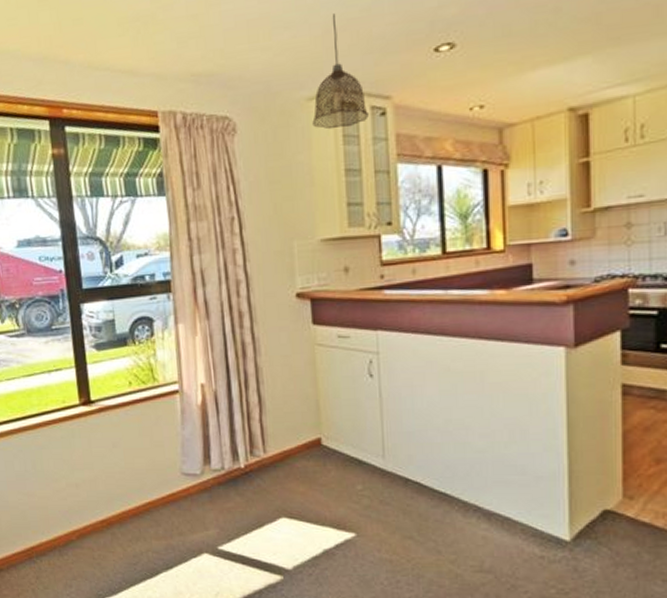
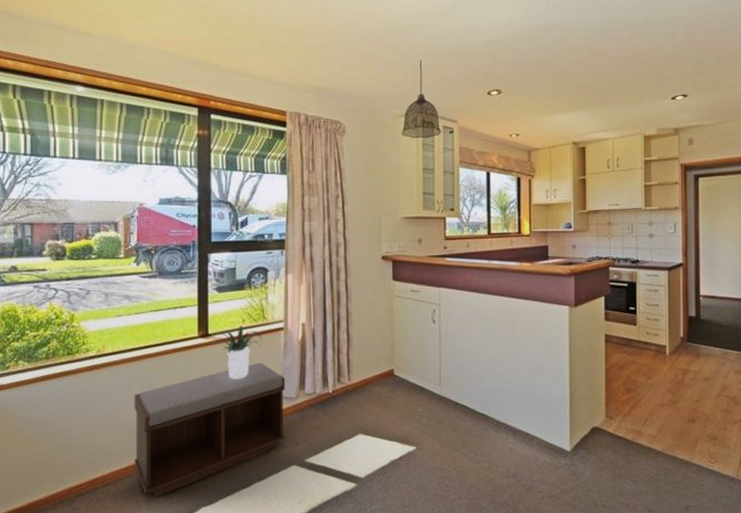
bench: none [16,433,192,586] -> present [134,362,286,498]
potted plant: none [95,389,154,453] -> present [211,325,262,379]

